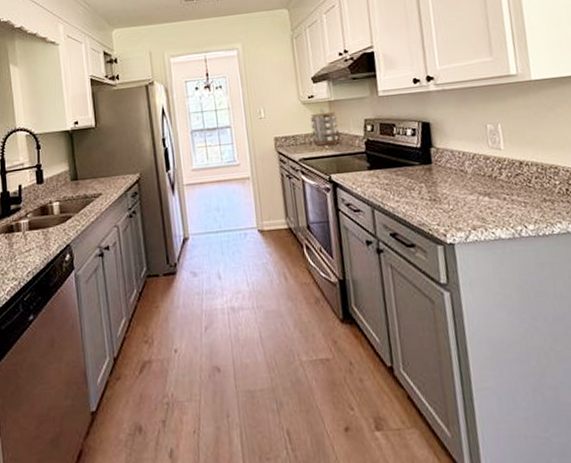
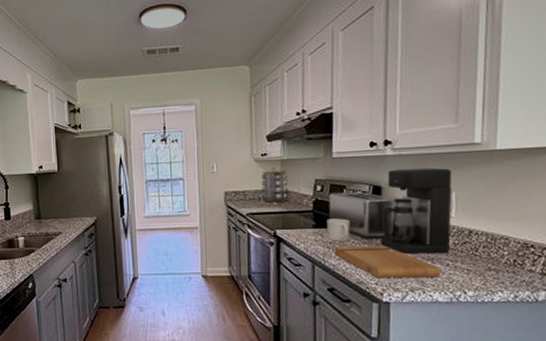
toaster: none [380,129,450,178] -> present [328,191,401,239]
mug: none [381,157,406,183] -> present [327,218,350,242]
cutting board: none [391,183,499,218] -> present [334,246,440,278]
coffee maker: none [433,100,505,190] -> present [380,167,452,253]

